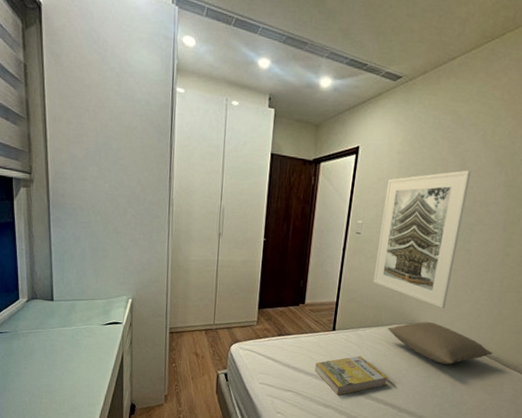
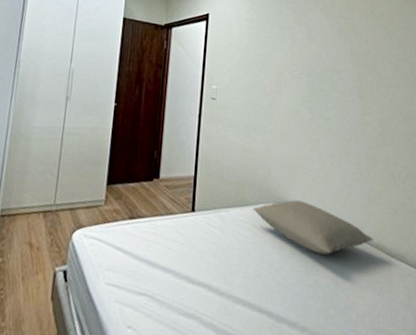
book: present [315,356,388,395] -> none [173,244,260,300]
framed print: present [373,170,472,308] -> none [232,38,318,184]

